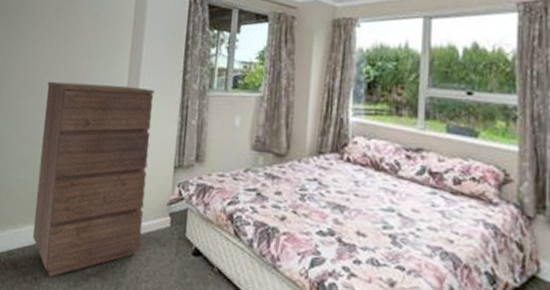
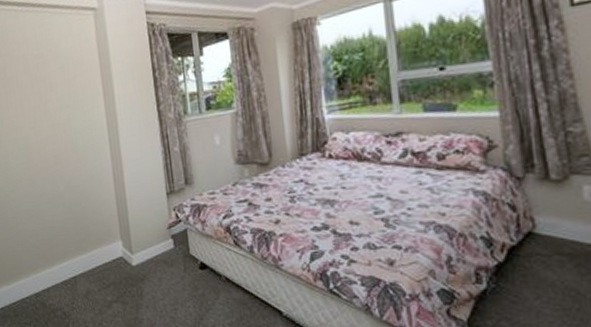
dresser: present [33,81,154,277] -> none [34,126,151,310]

